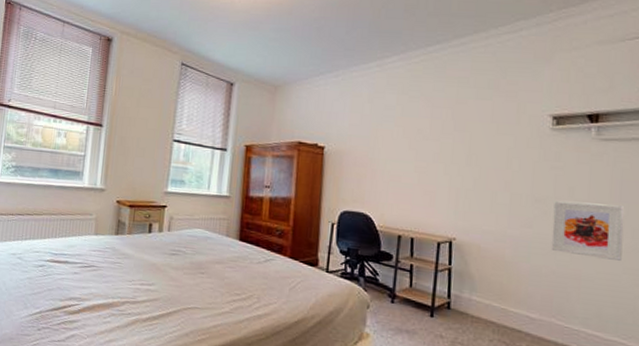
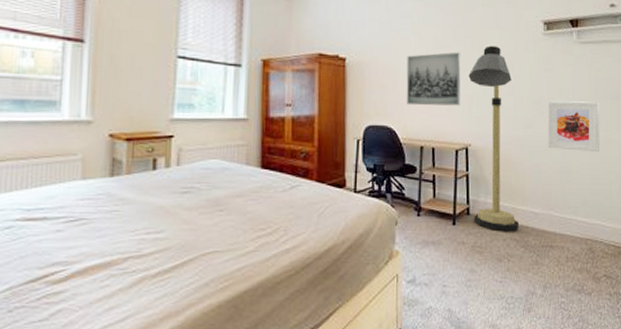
wall art: none [385,145,449,199] -> present [406,52,461,106]
floor lamp: none [455,139,511,335] -> present [468,45,520,232]

